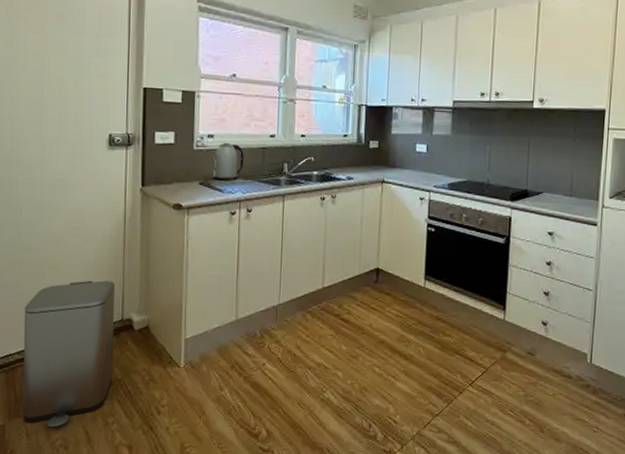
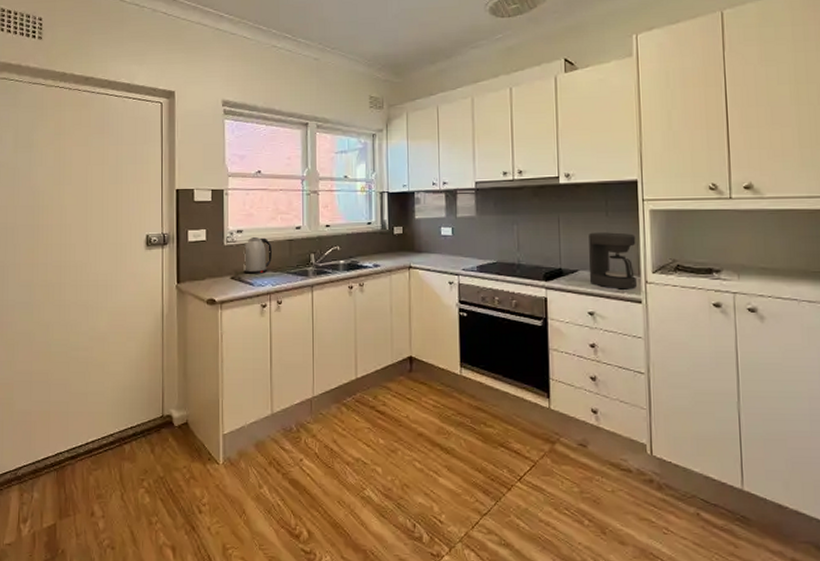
pedal bin: present [23,280,115,427] -> none [72,377,156,527]
coffee maker: none [552,157,598,213] -> present [589,232,637,290]

